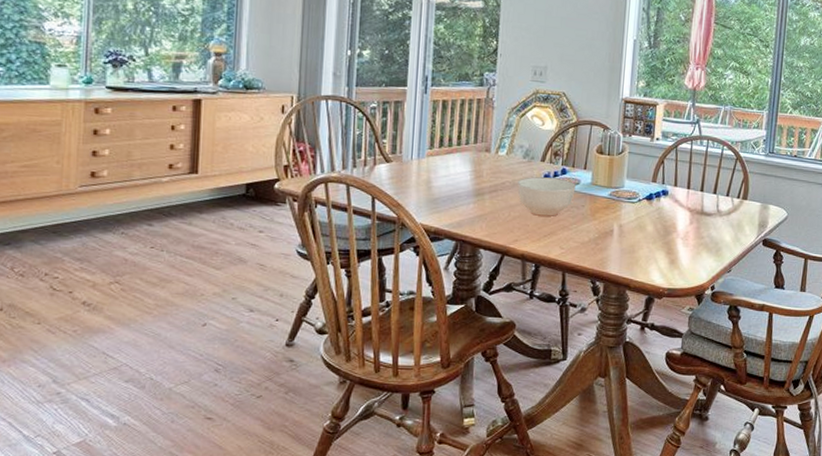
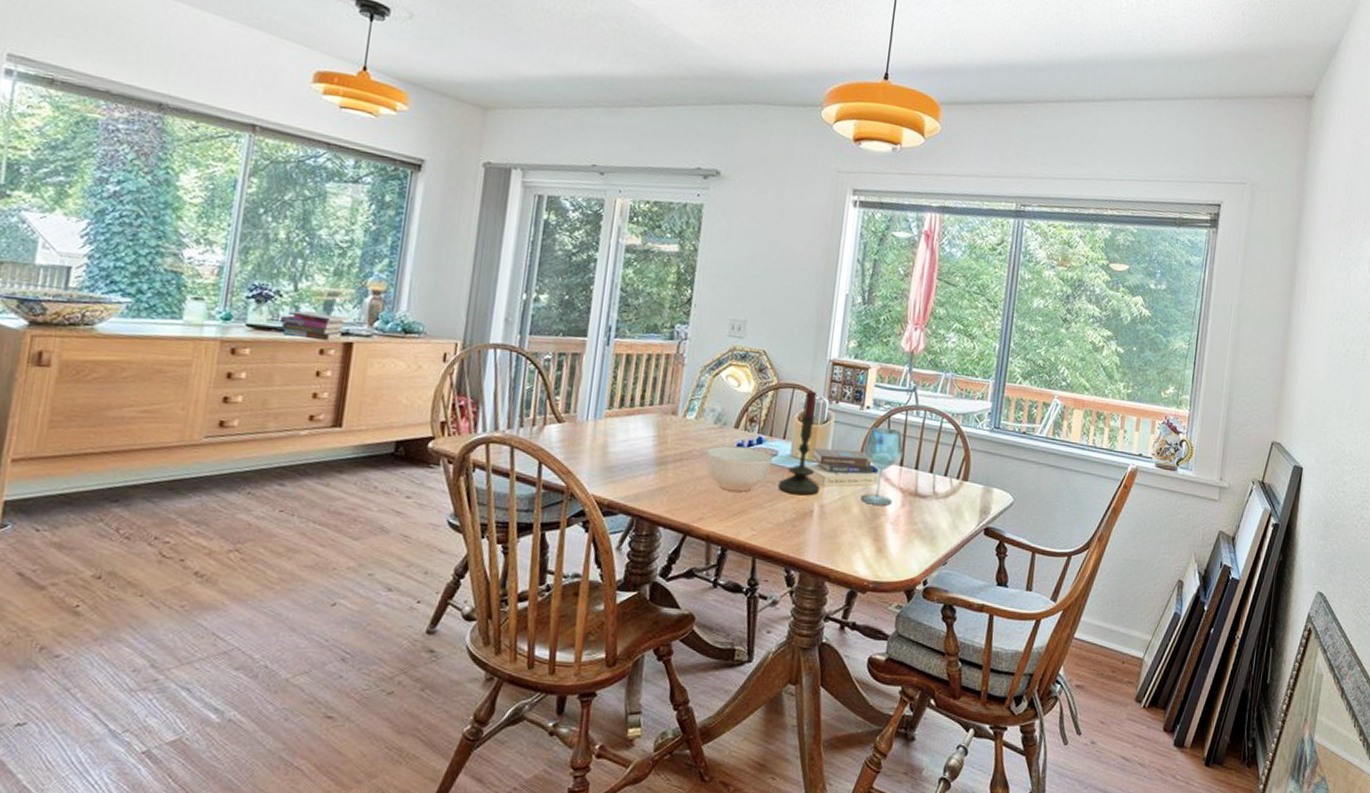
books: none [136,73,196,99] -> present [280,310,349,342]
candle: none [582,125,618,218] -> present [778,389,820,496]
books: none [604,176,669,210] -> present [804,448,879,487]
wine glass: none [654,155,690,224] -> present [860,426,903,506]

